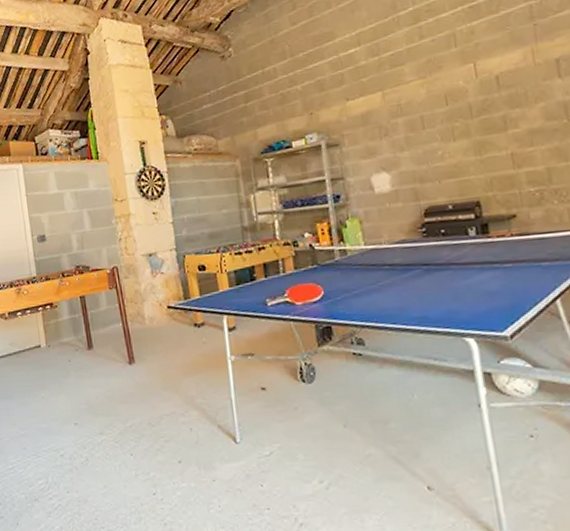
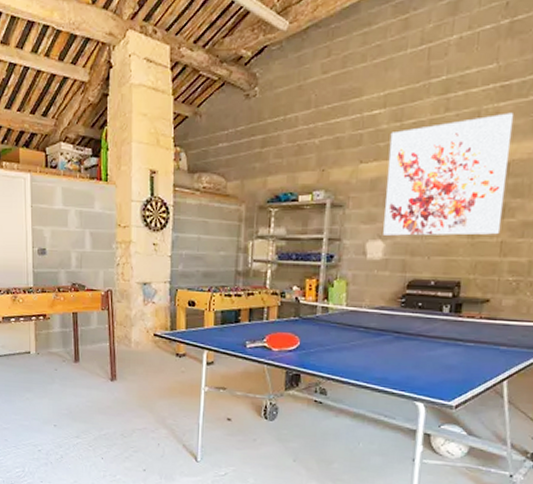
wall art: none [371,29,508,167] -> present [383,112,514,236]

